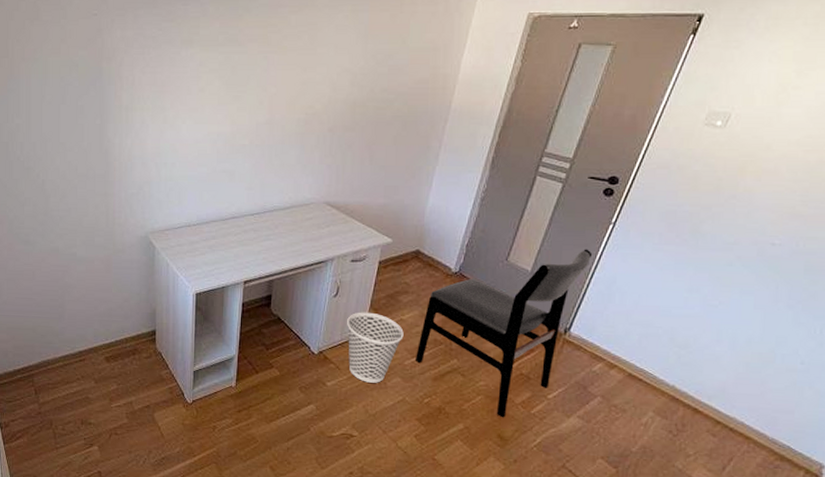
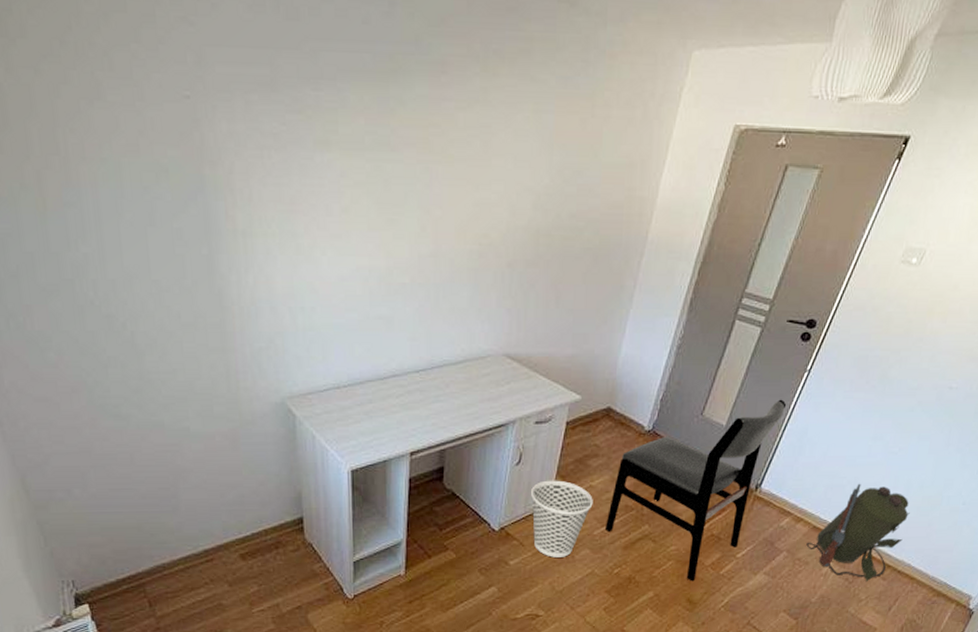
backpack: none [622,334,738,436] -> present [806,483,910,581]

